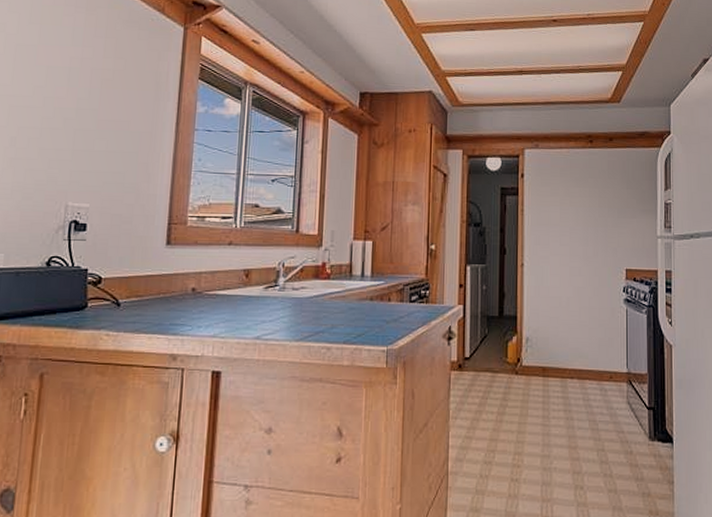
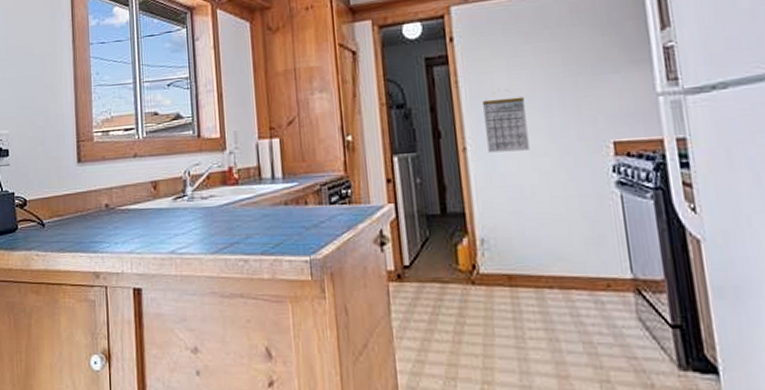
calendar: none [540,227,571,270] -> present [483,96,530,153]

